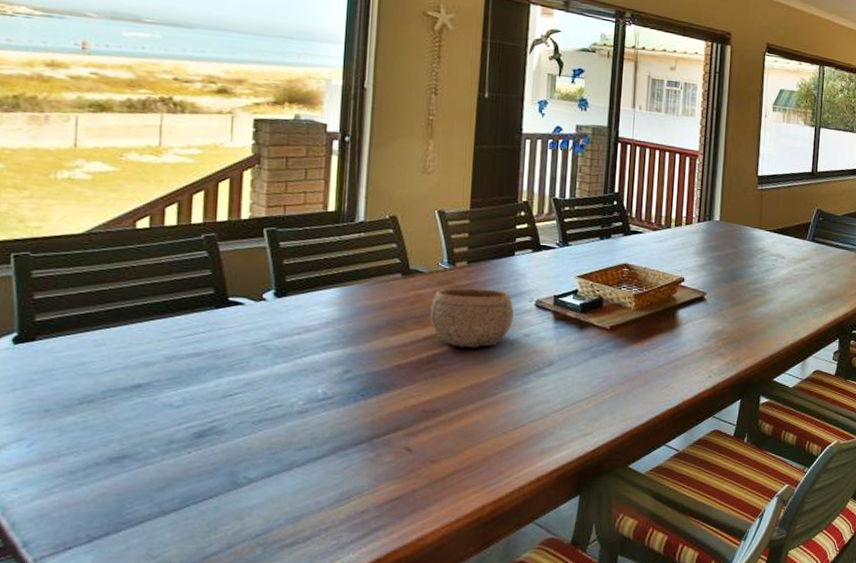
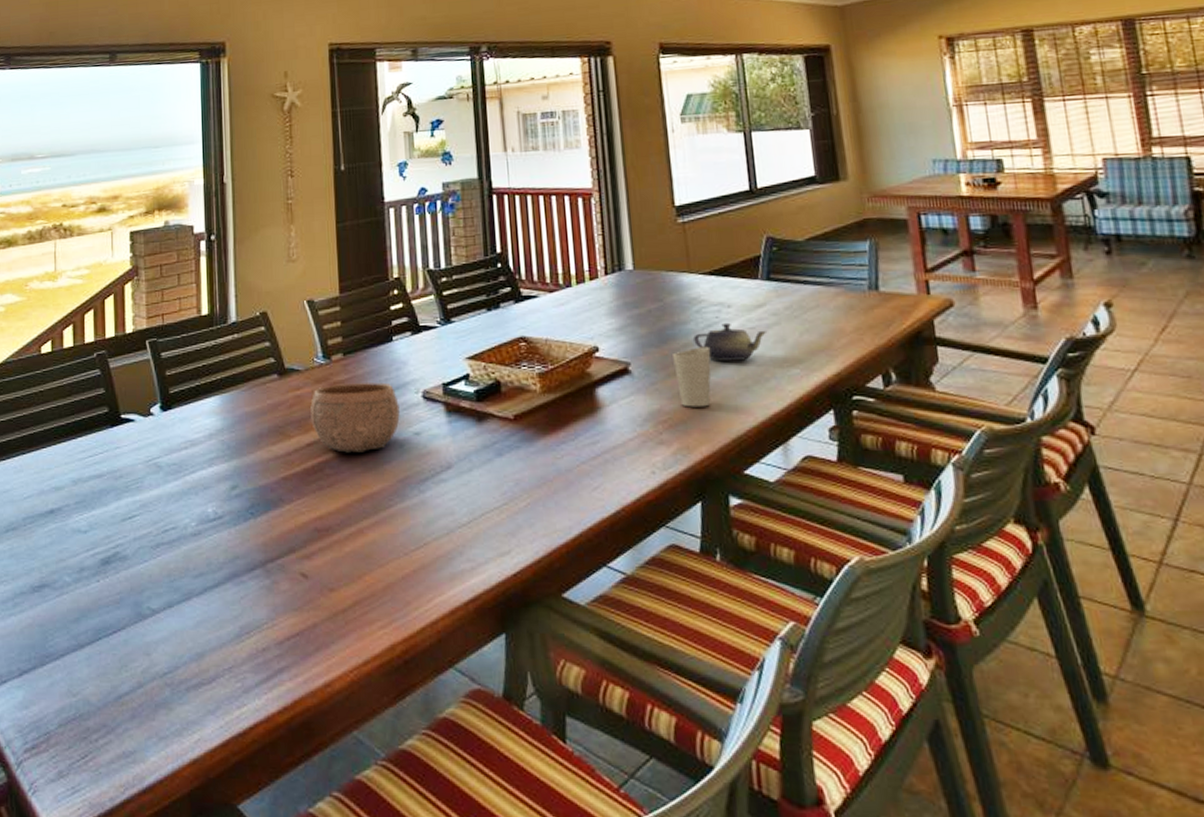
cup: none [737,285,766,331] -> present [673,346,711,407]
teapot: none [755,269,806,299] -> present [693,322,768,361]

